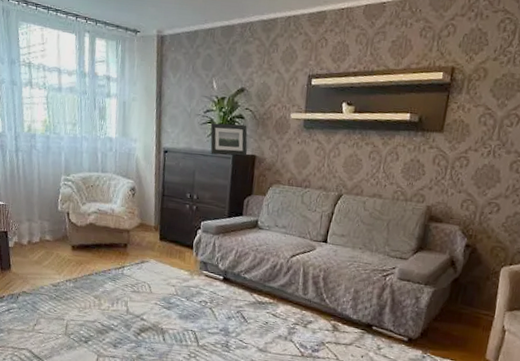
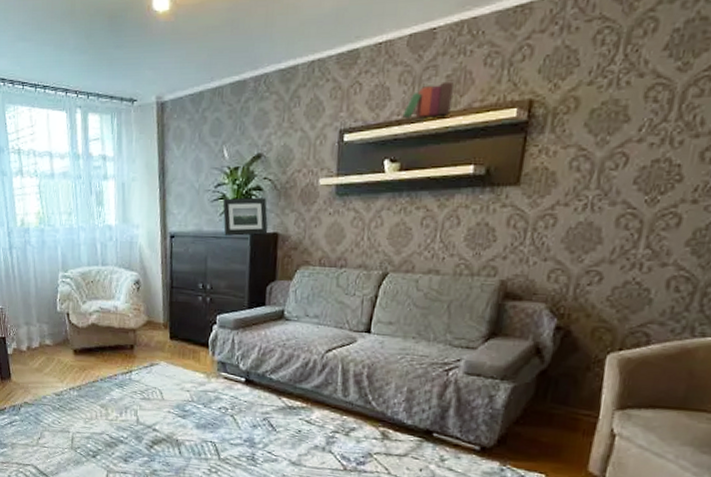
books: none [358,45,397,75] -> present [402,81,454,119]

